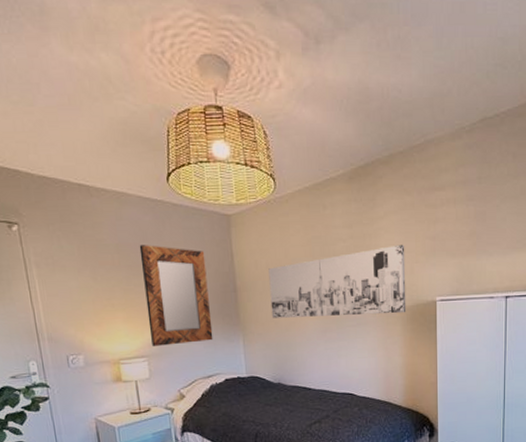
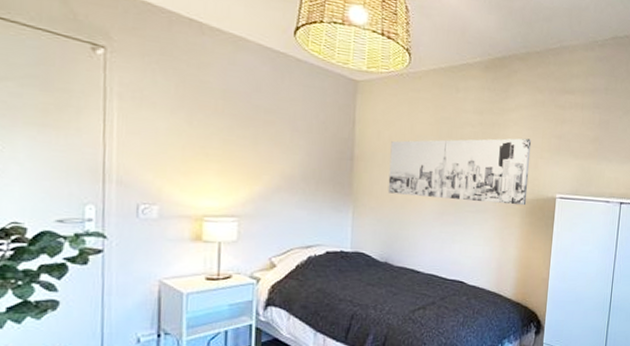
home mirror: present [139,245,213,346] -> none [246,95,324,208]

